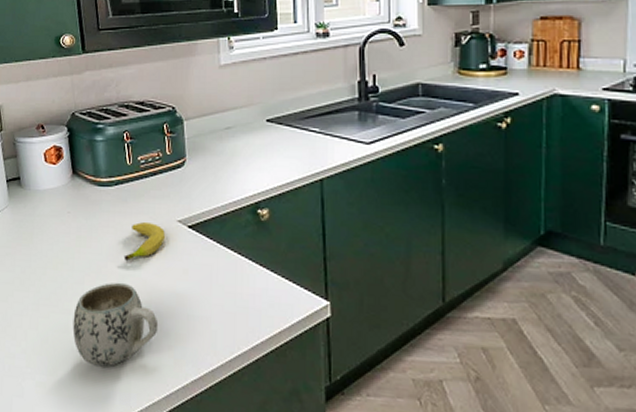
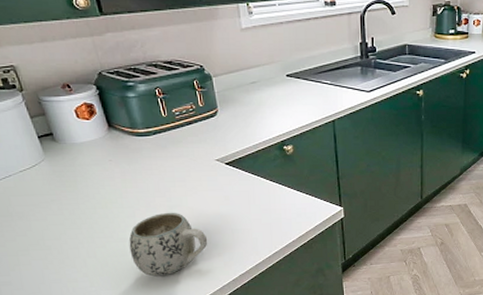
fruit: present [123,222,165,261] -> none [169,163,206,195]

